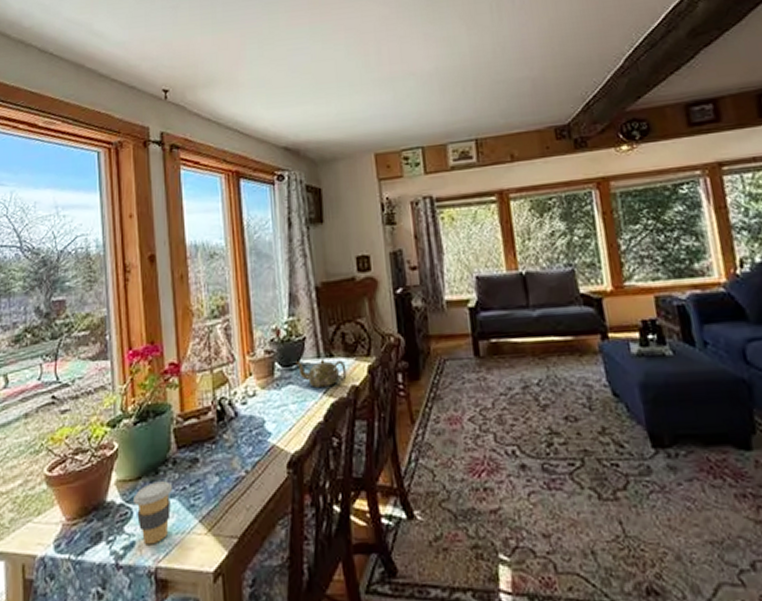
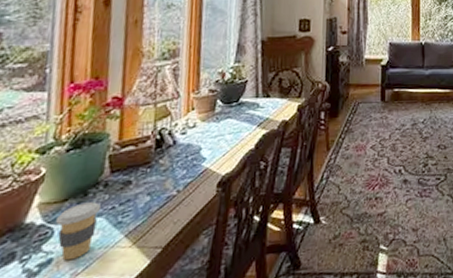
teapot: present [296,359,347,388] -> none [236,99,280,121]

